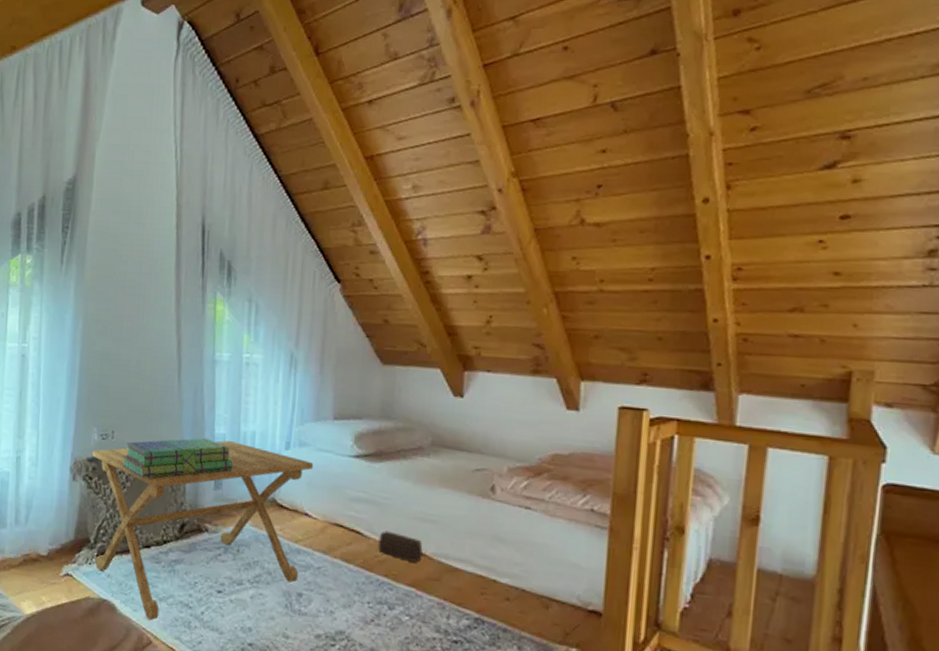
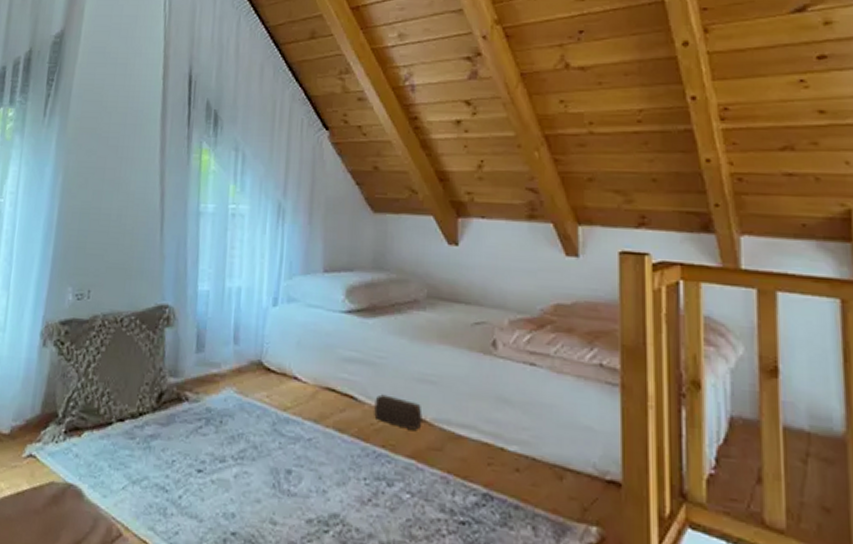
side table: present [92,440,314,621] -> none [62,297,303,509]
stack of books: present [122,437,234,479] -> none [97,295,217,343]

